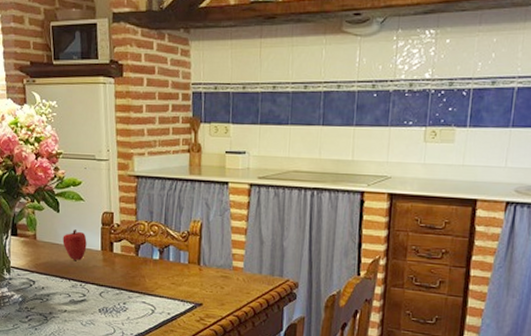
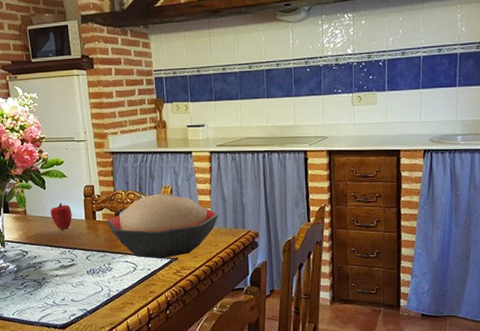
decorative bowl: none [125,228,254,303] -> present [106,193,219,259]

